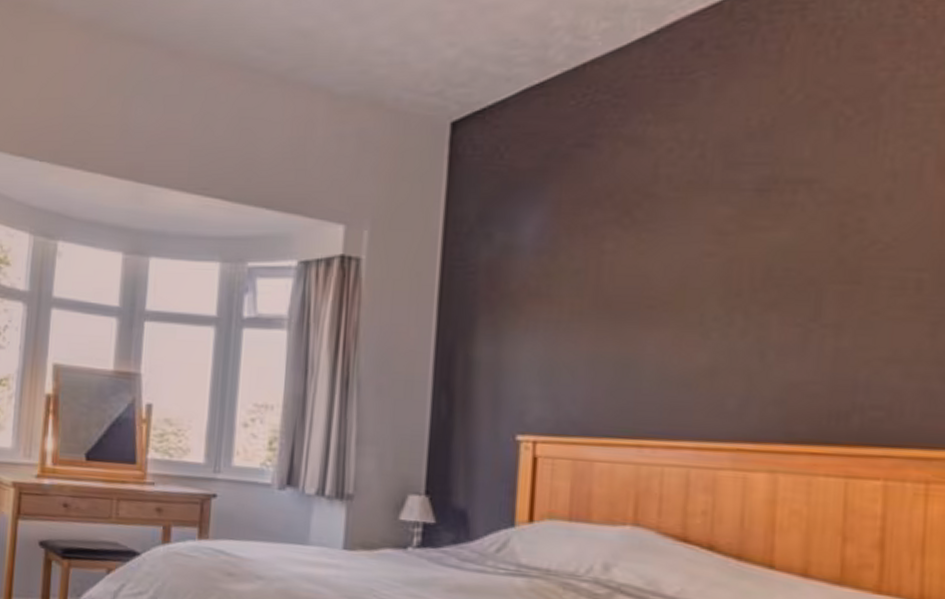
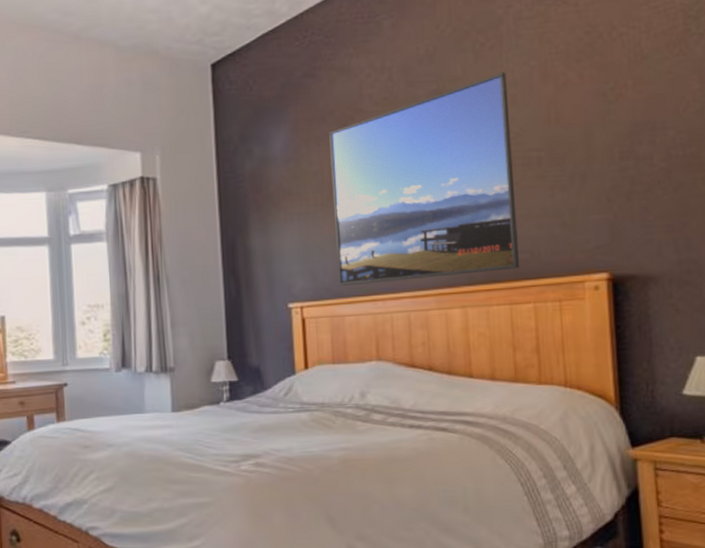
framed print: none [591,158,882,431] -> present [329,72,519,287]

